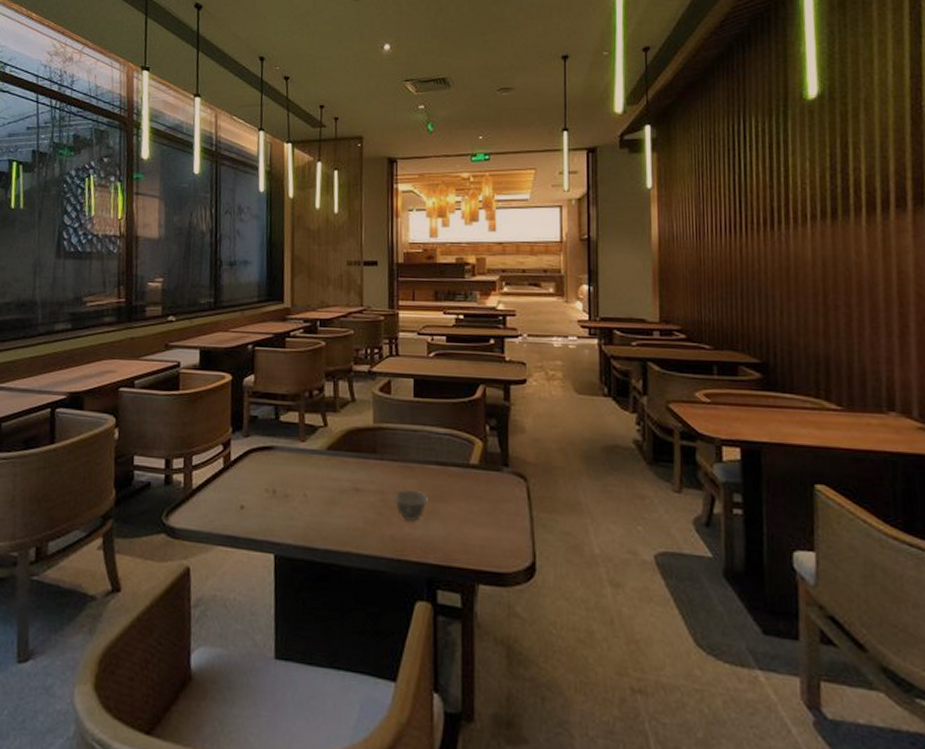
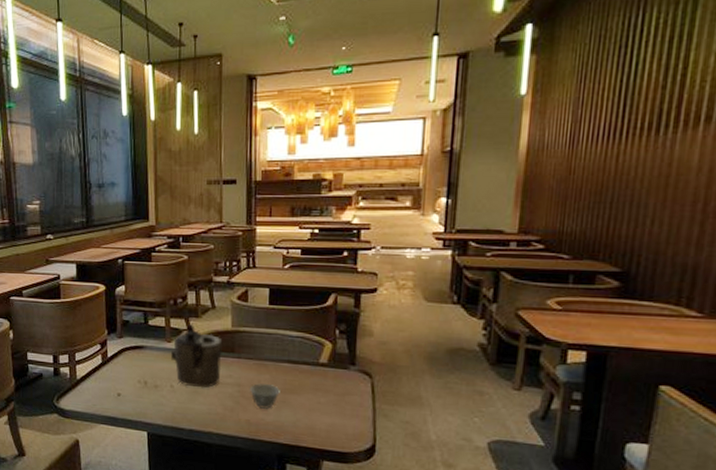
teapot: none [303,420,363,497] -> present [170,324,223,388]

